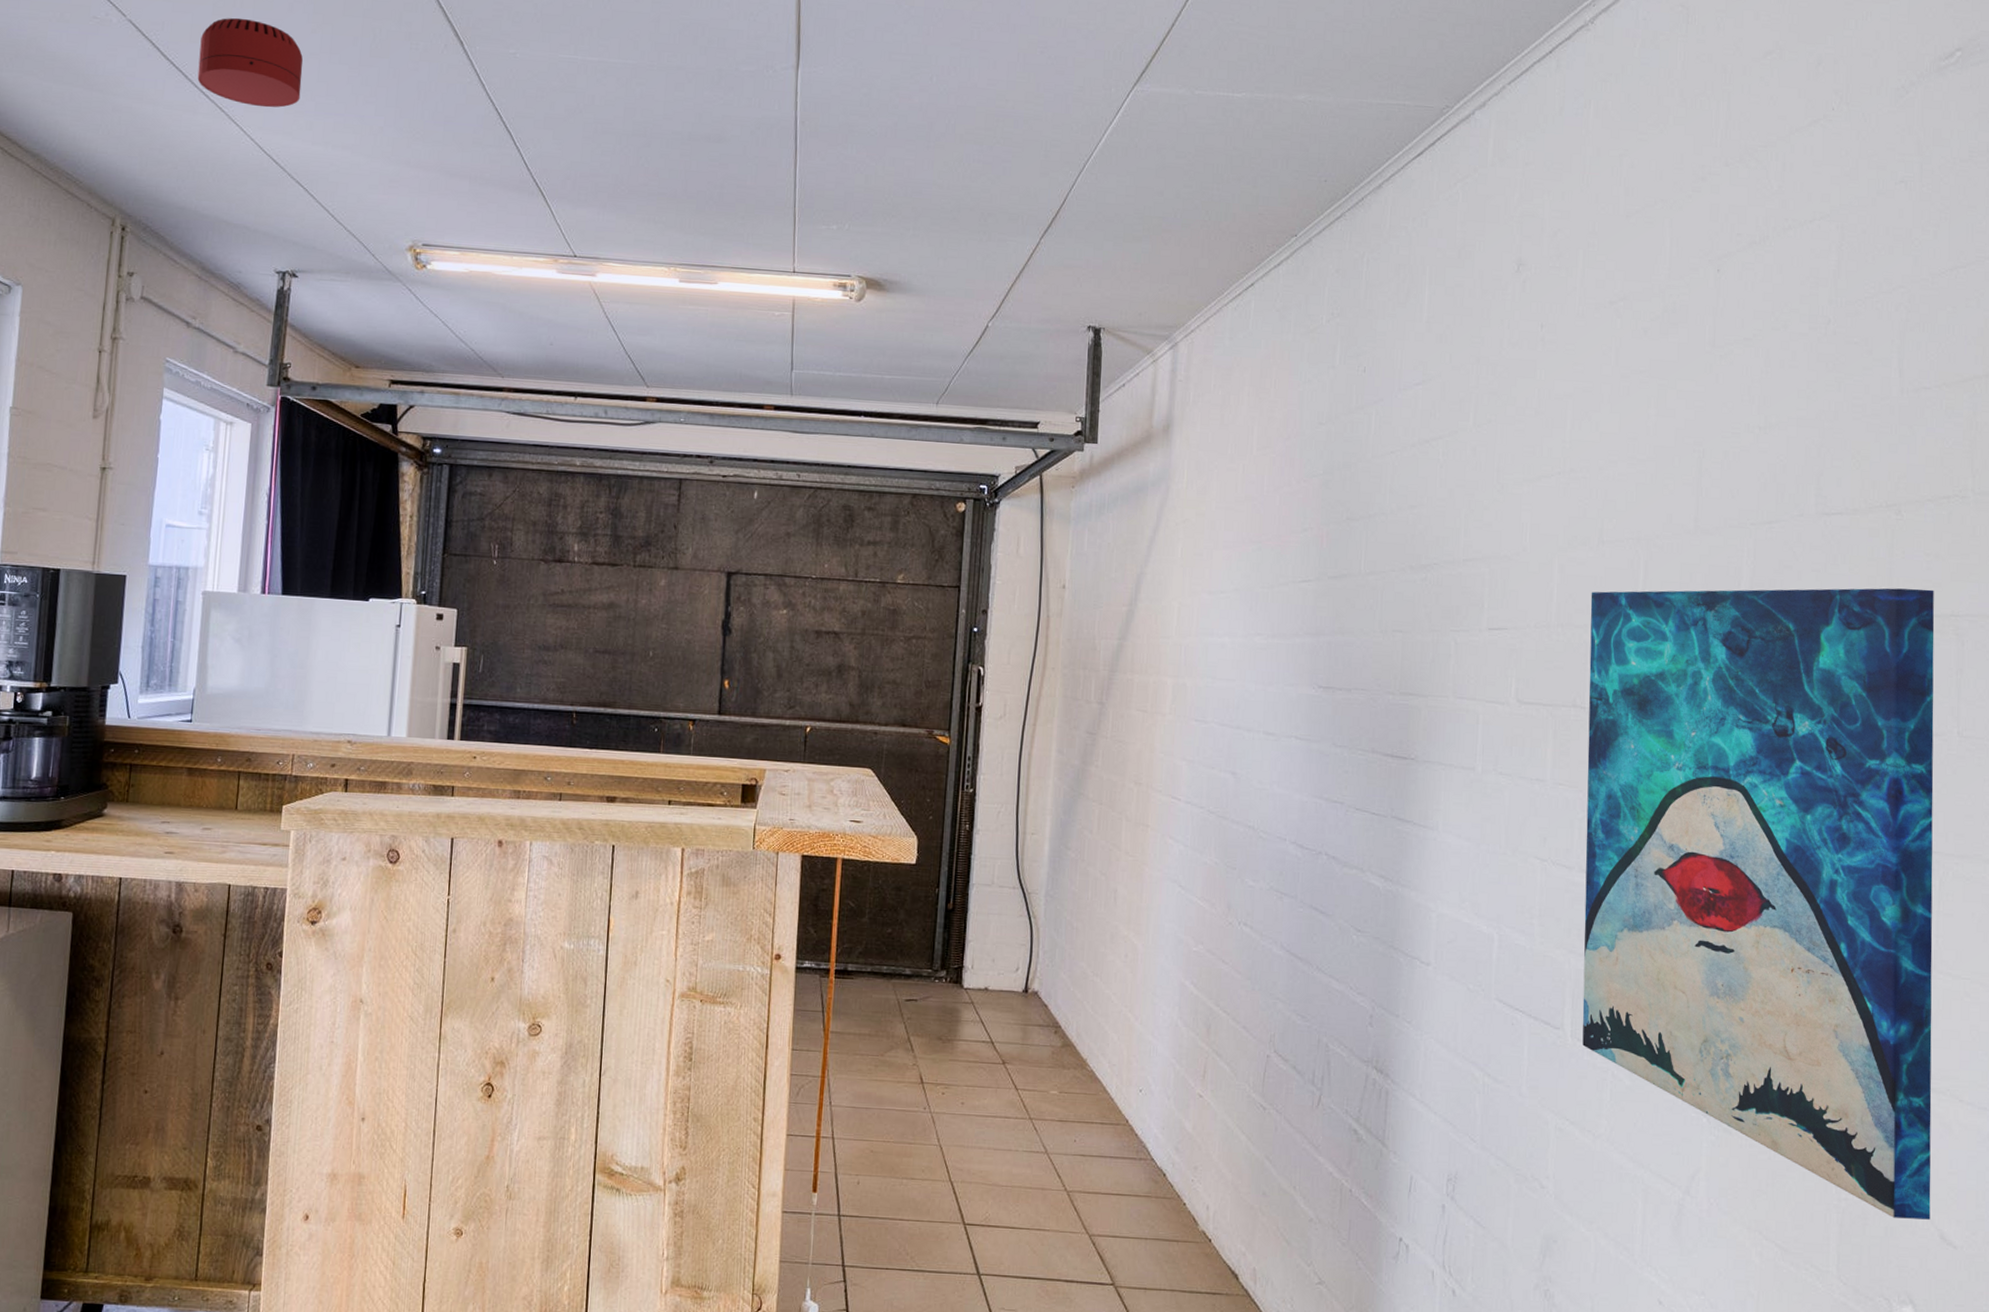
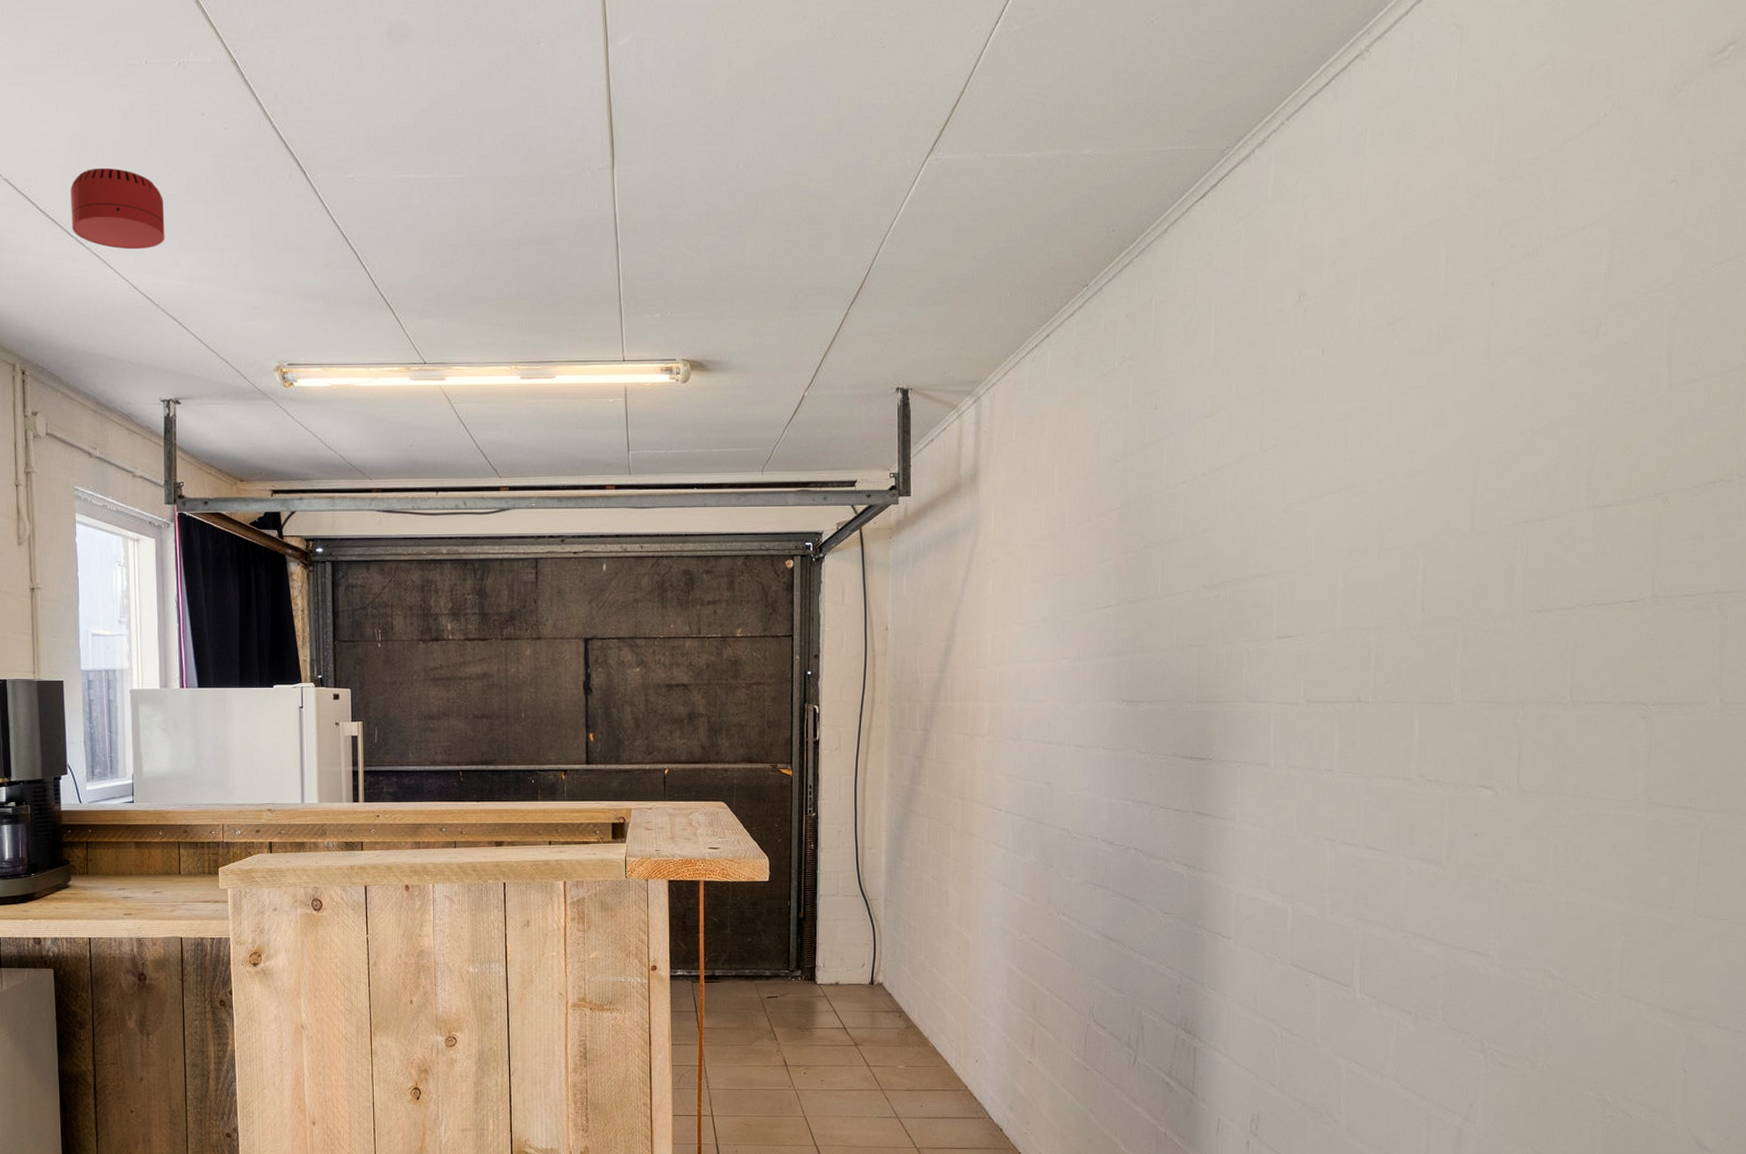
wall art: present [1582,588,1935,1220] -> none [1370,570,1699,1130]

